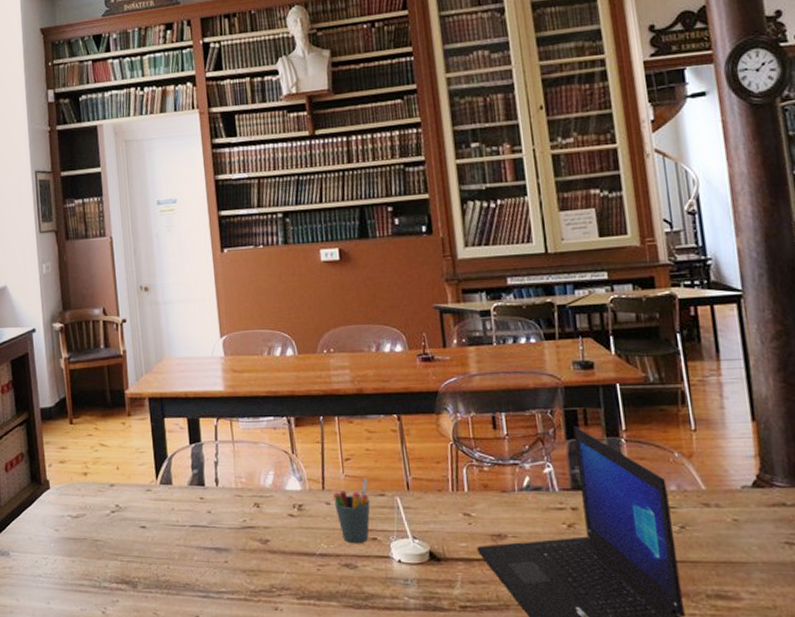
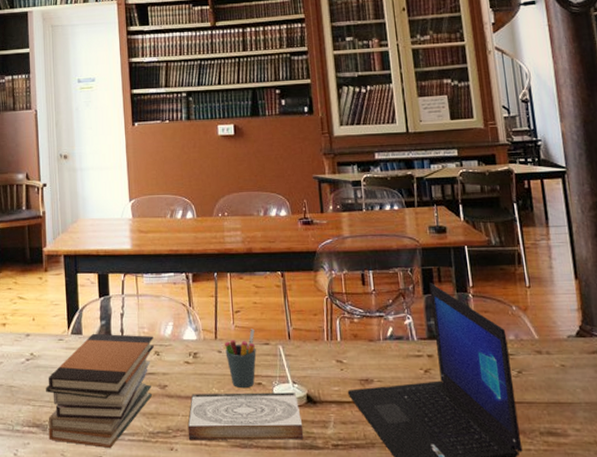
book stack: none [134,483,253,608] -> present [46,333,154,449]
book: none [293,548,427,601] -> present [187,392,304,440]

